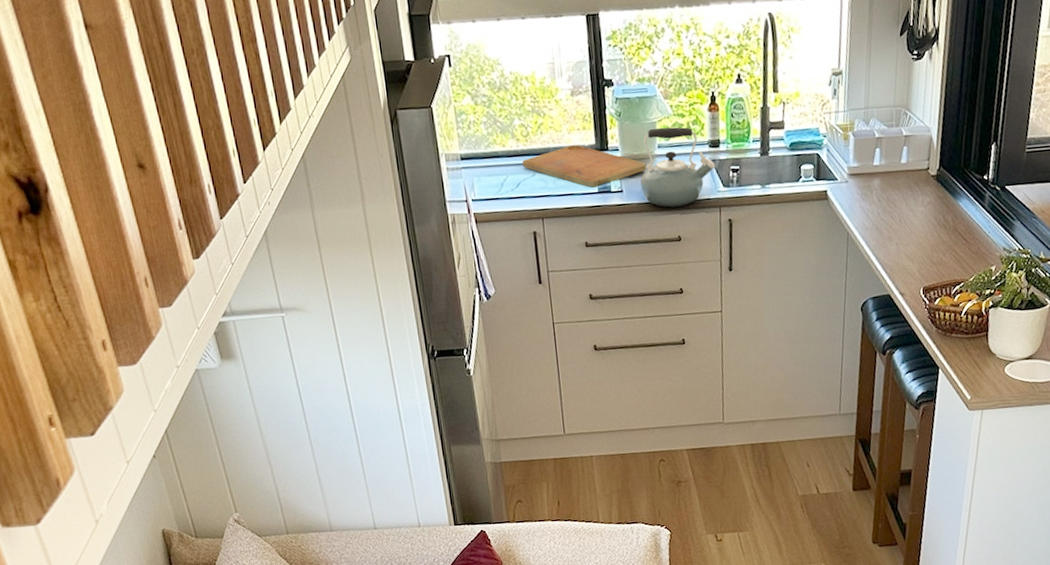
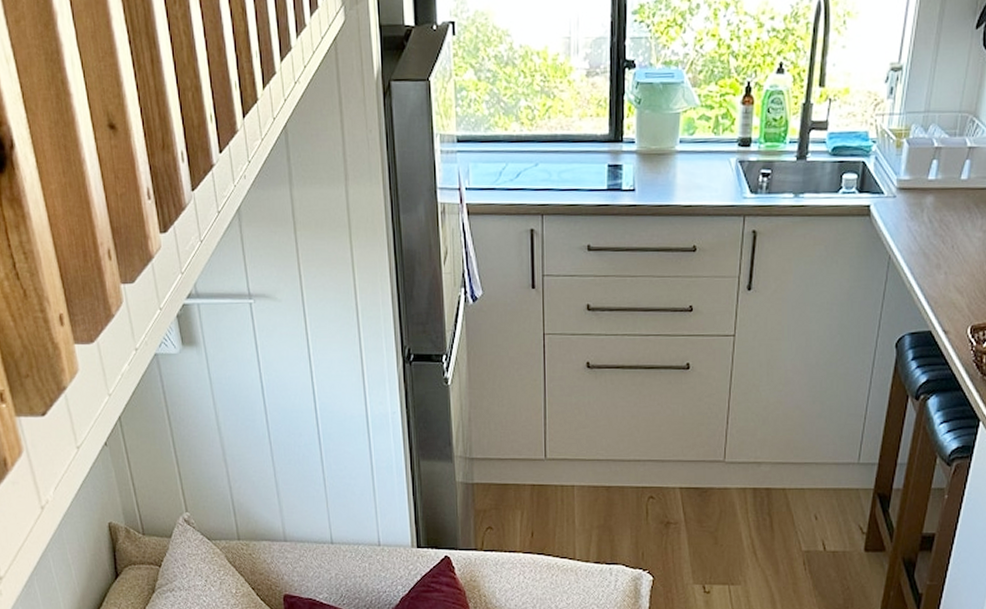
cutting board: present [523,145,647,188] -> none [525,134,665,184]
kettle: present [640,127,716,208] -> none [655,119,744,213]

